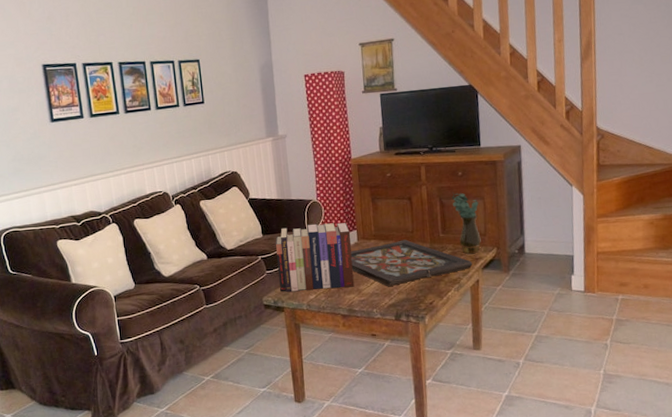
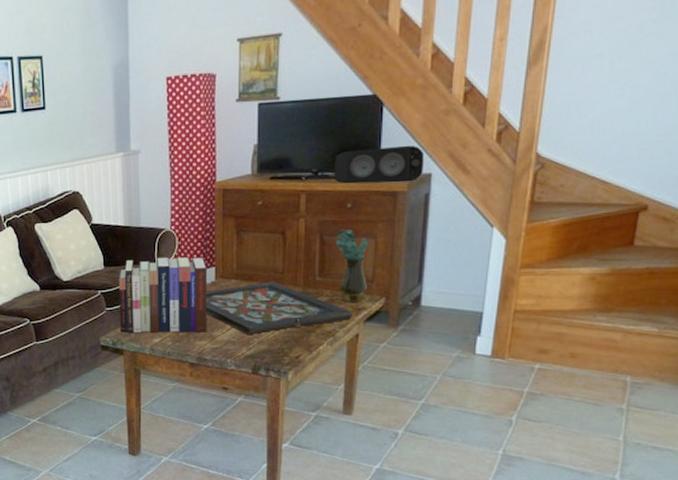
speaker: none [444,123,514,156] -> present [333,145,424,183]

